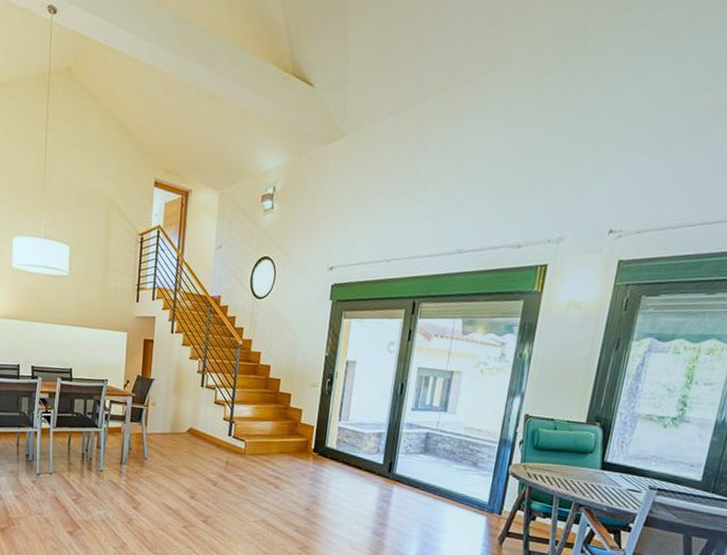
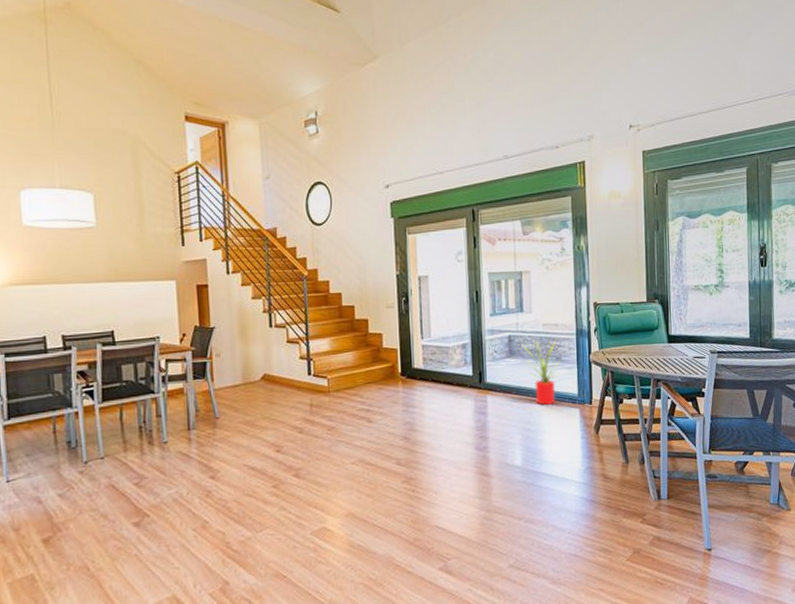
house plant: none [434,439,482,507] -> present [522,338,566,405]

